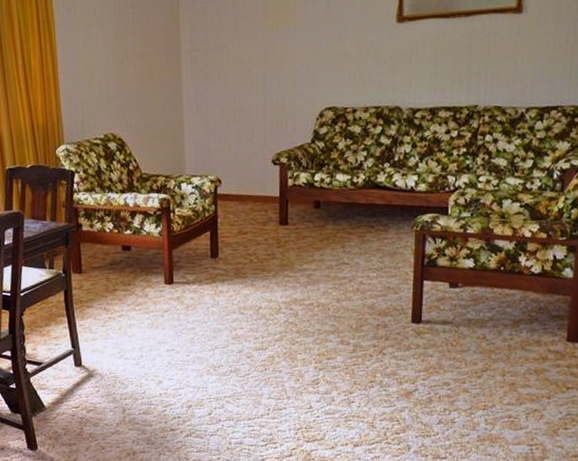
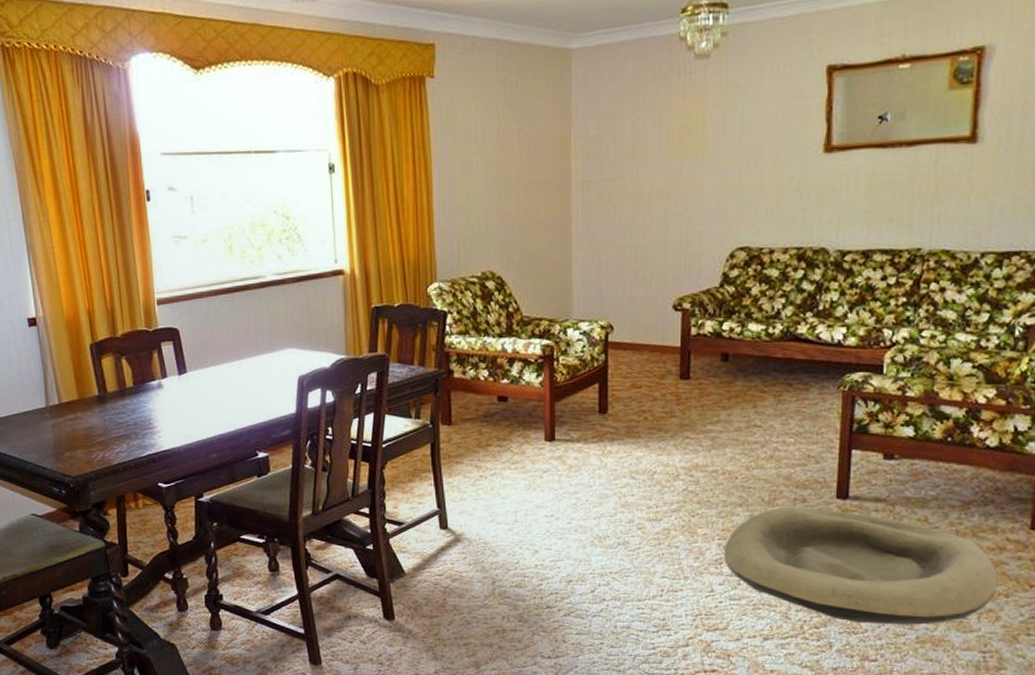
dog bed: none [320,331,541,428] -> present [724,506,997,625]

